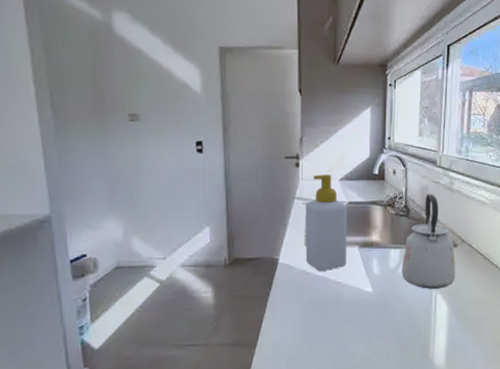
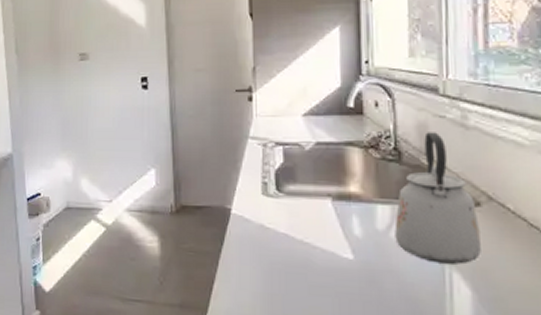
soap bottle: present [305,174,347,271] -> none [261,109,316,227]

